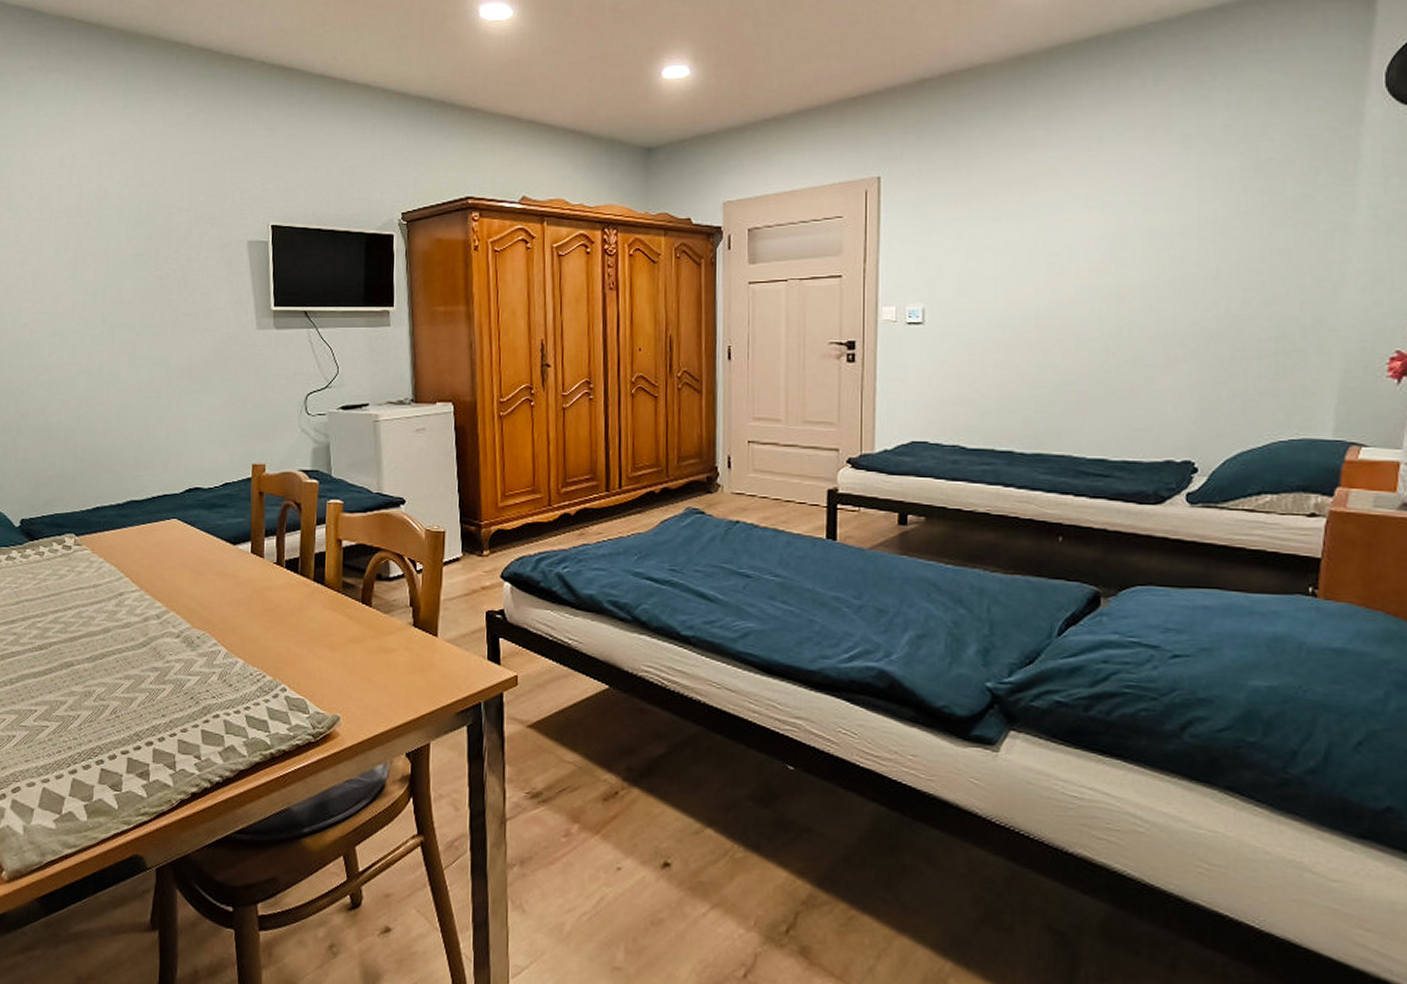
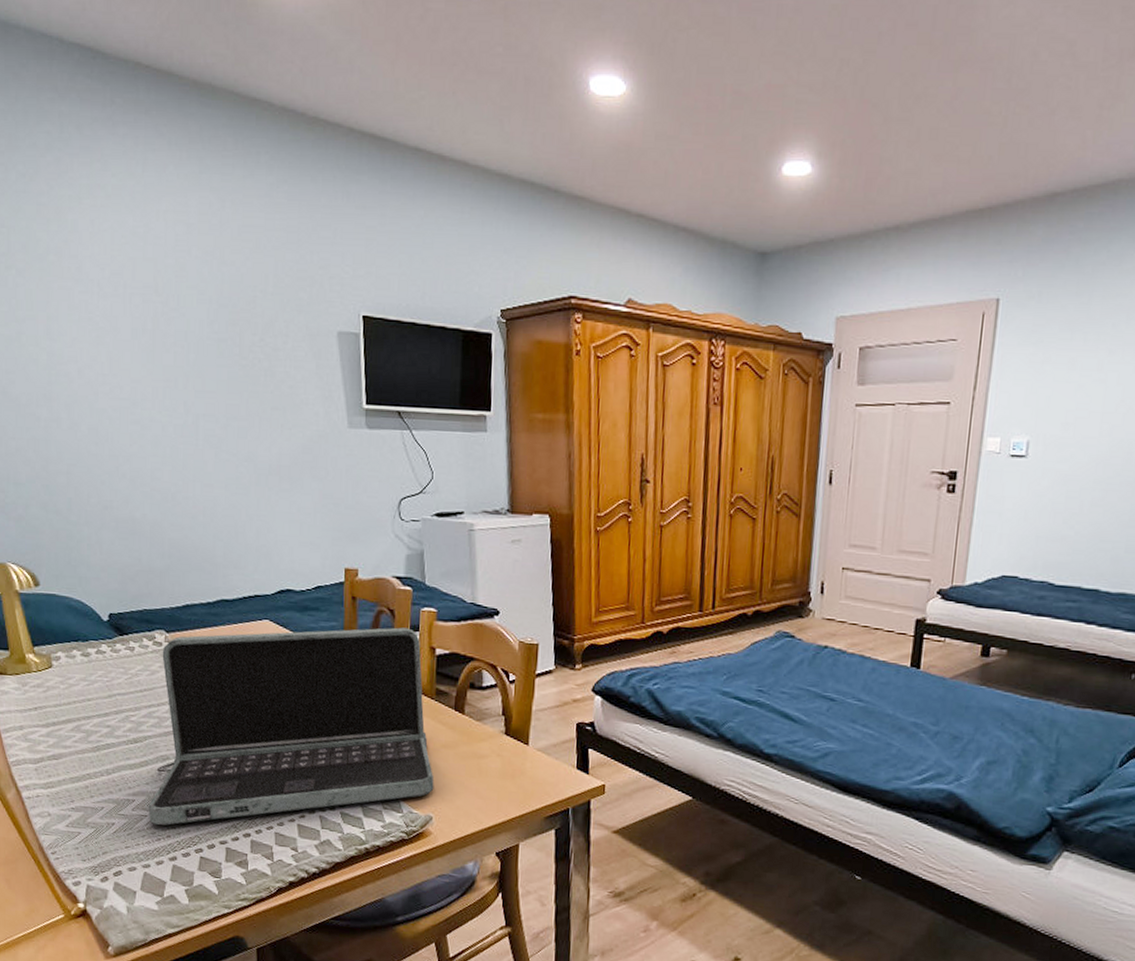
laptop: none [50,520,342,737] -> present [148,627,434,826]

